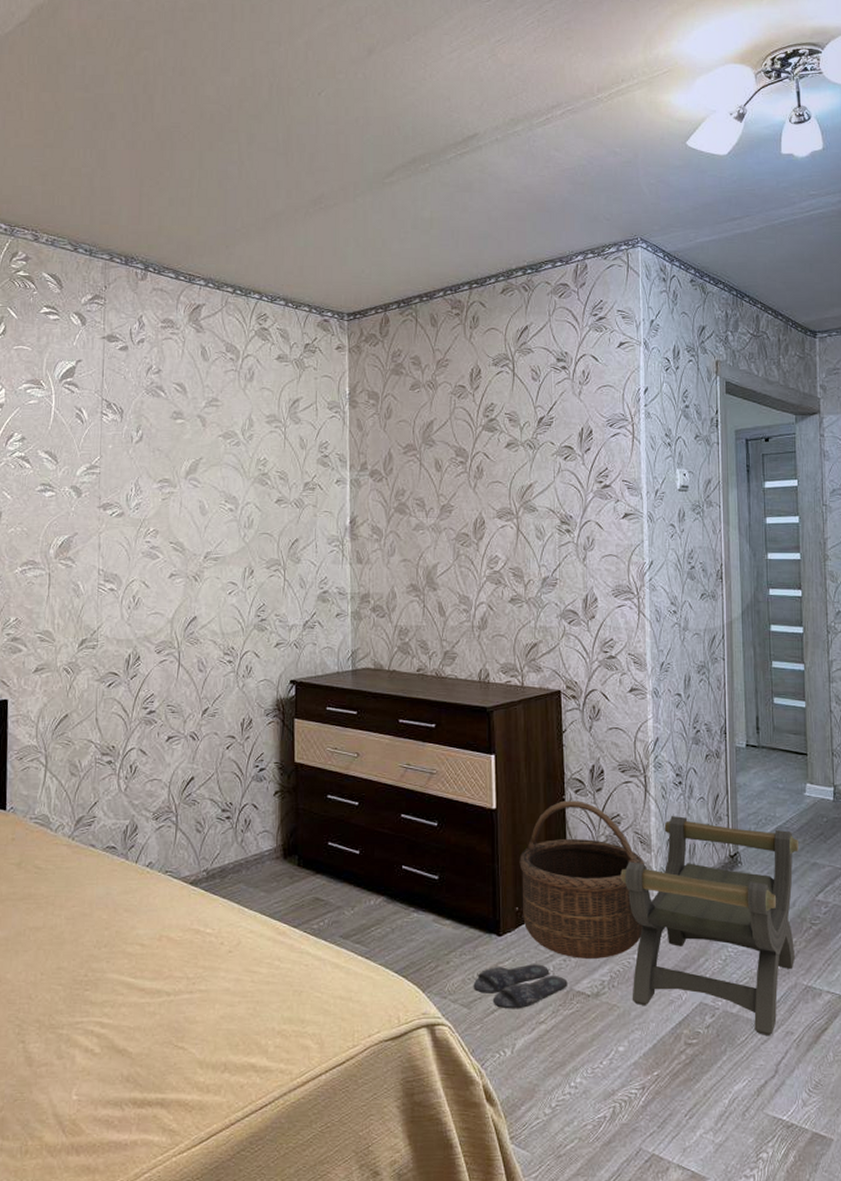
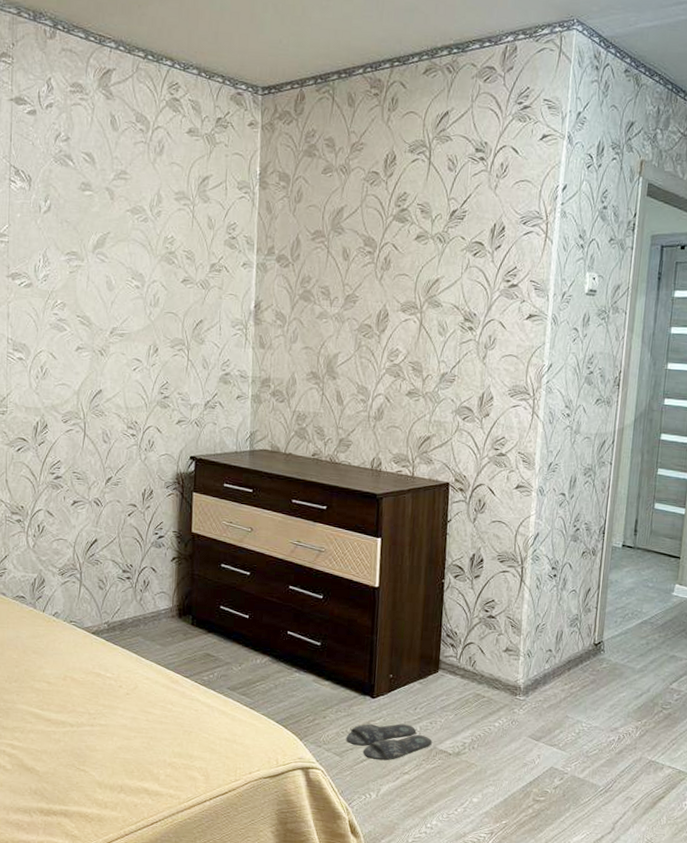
basket: present [519,800,644,959] -> none [396,584,513,724]
stool: present [620,816,798,1036] -> none [489,605,661,800]

